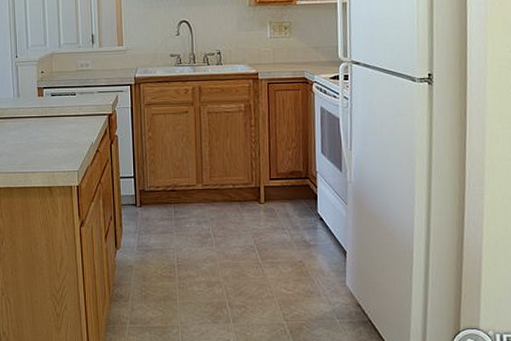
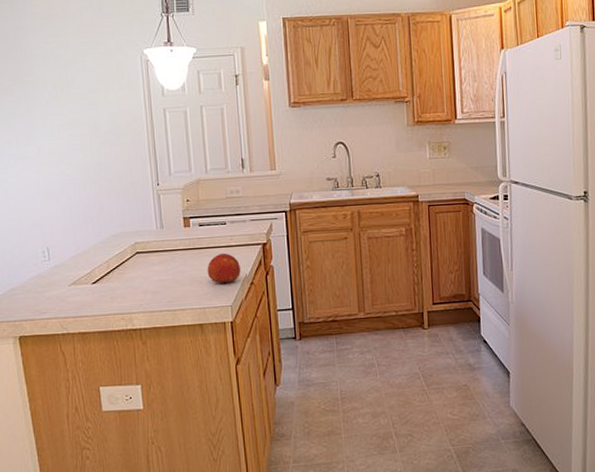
fruit: none [57,121,88,151] -> present [207,252,241,284]

